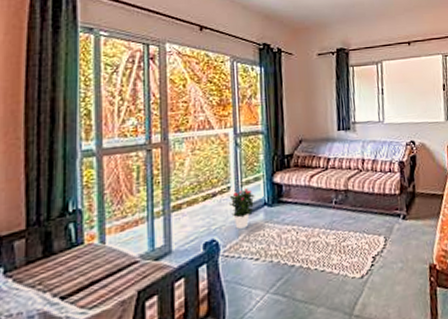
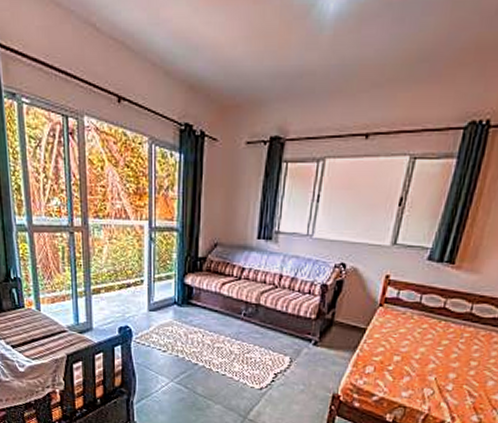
potted flower: present [229,188,255,229] -> none [142,285,166,321]

